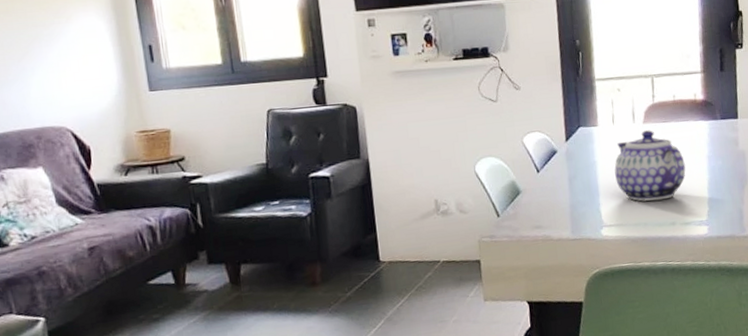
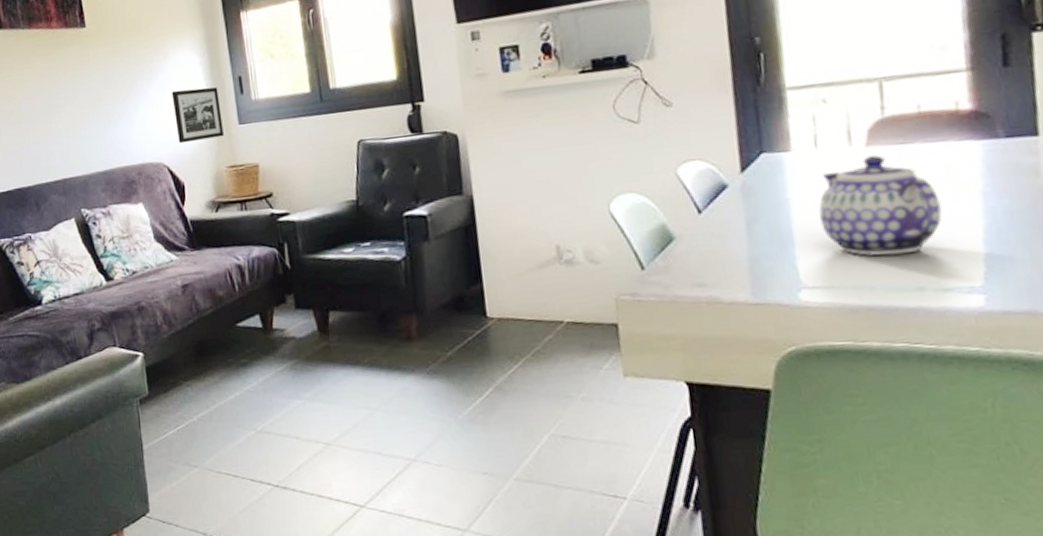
picture frame: none [75,53,133,108] -> present [171,87,224,144]

